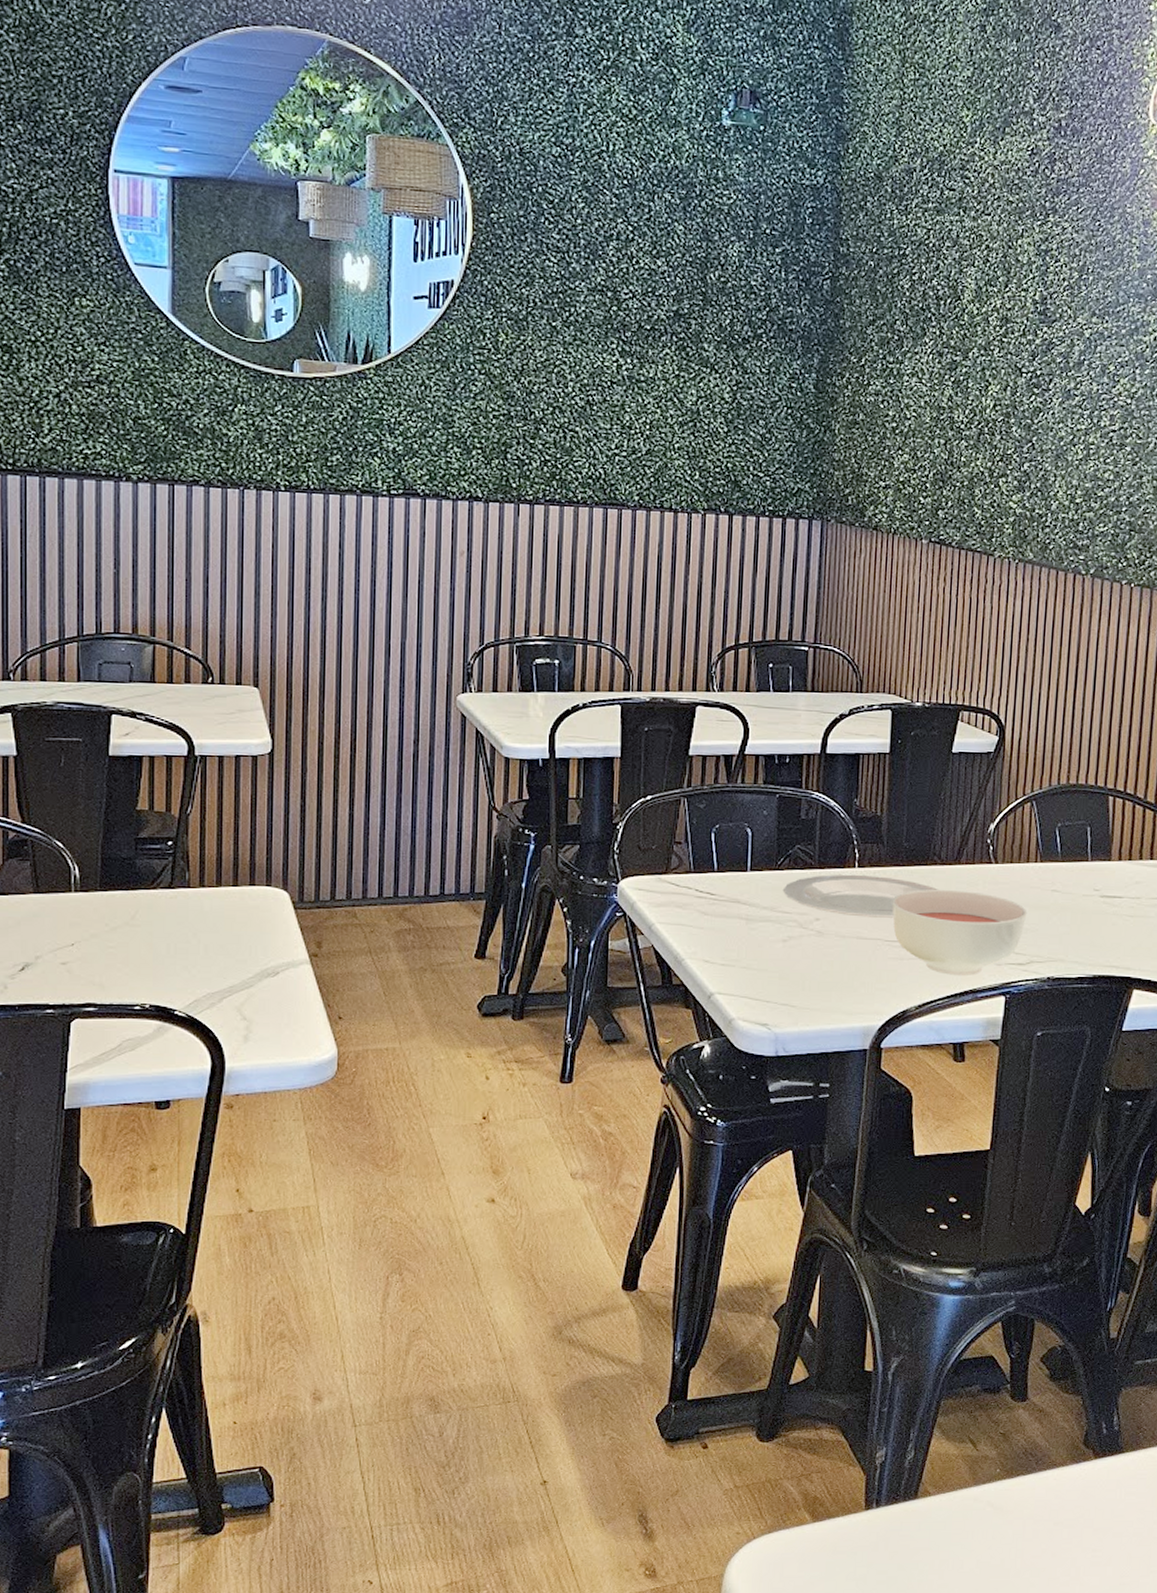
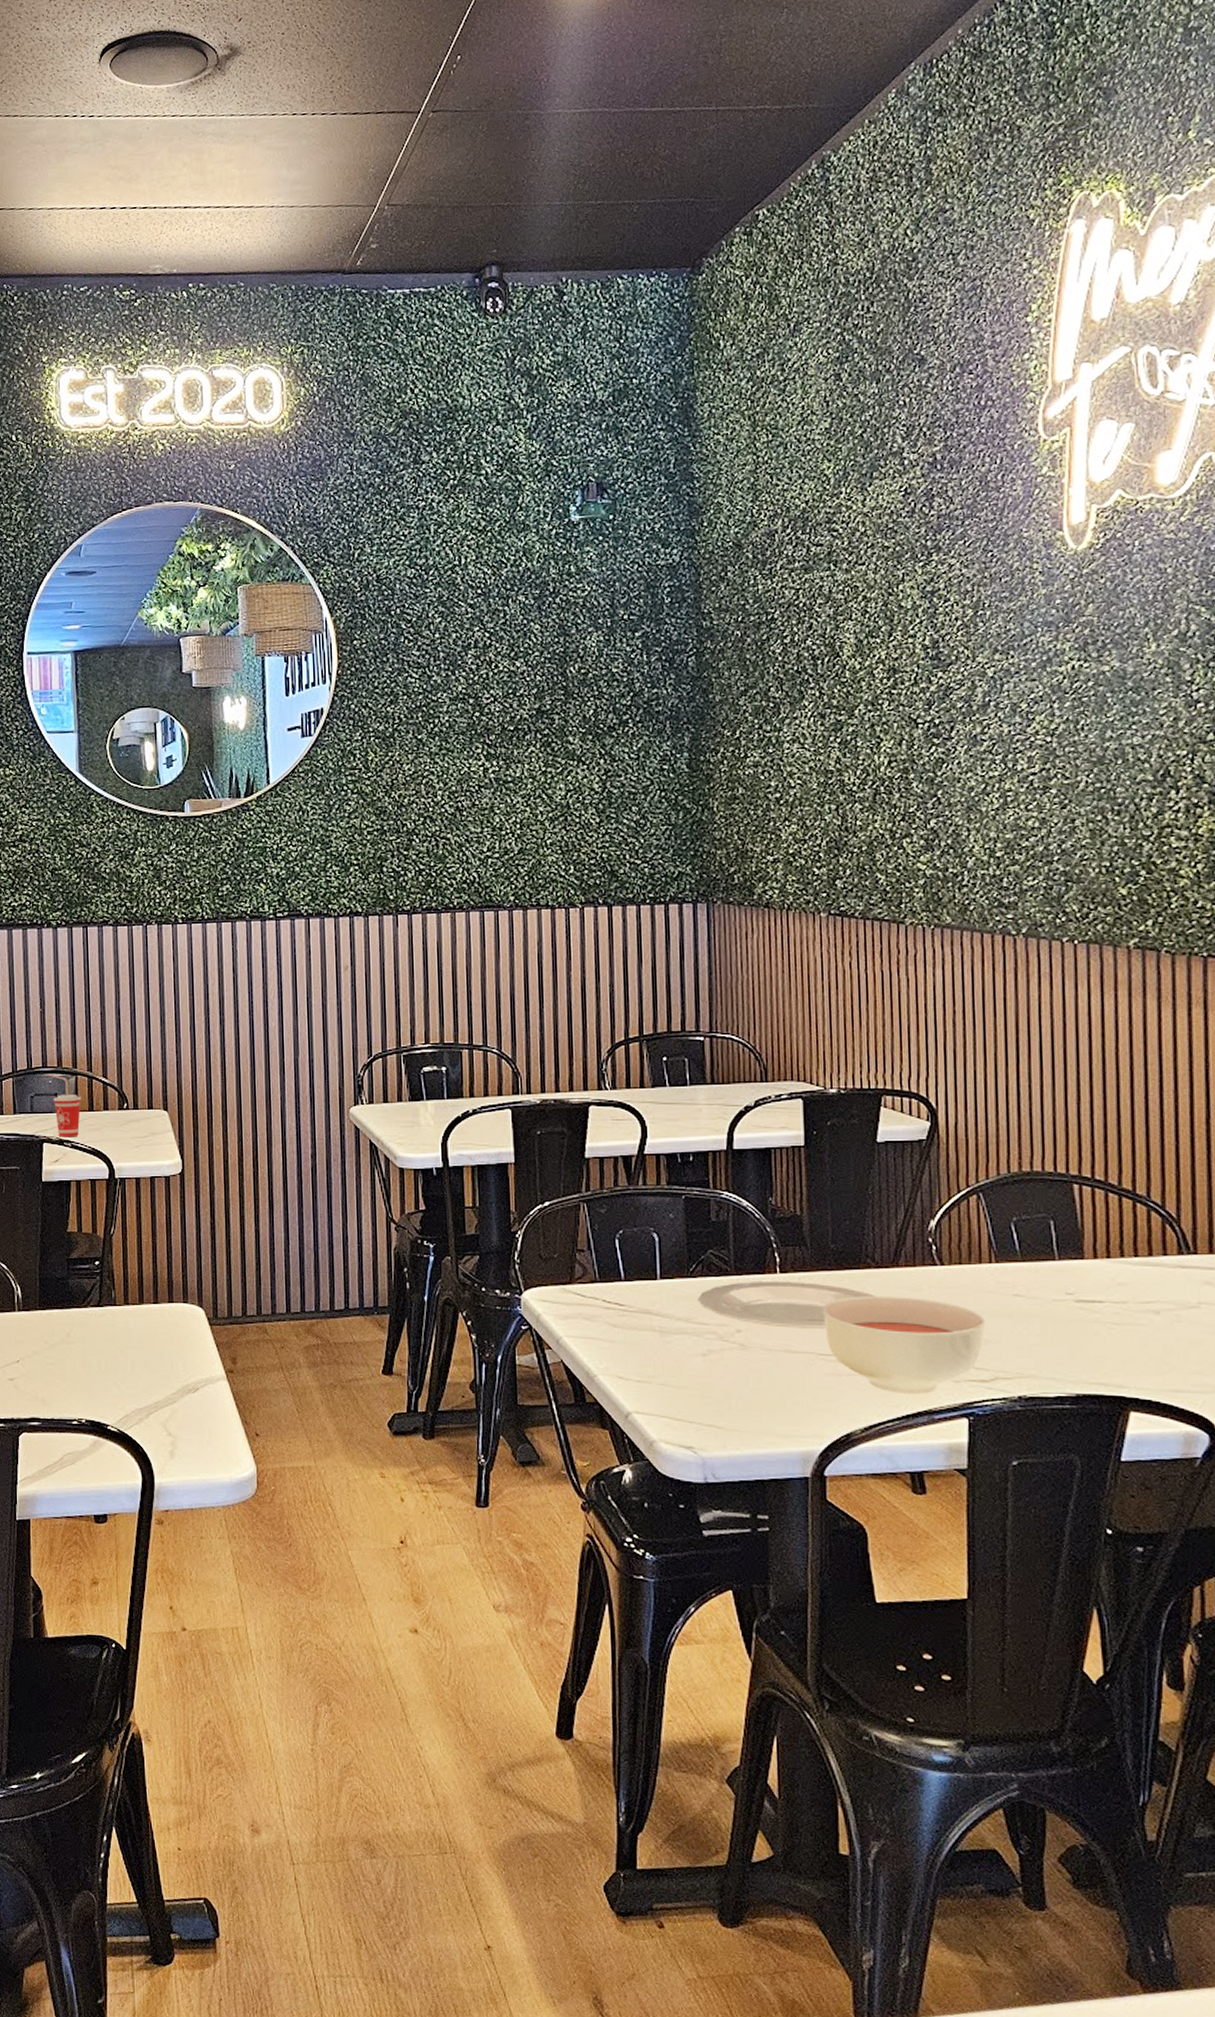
beverage cup: none [120,640,159,710] -> present [48,1073,81,1137]

